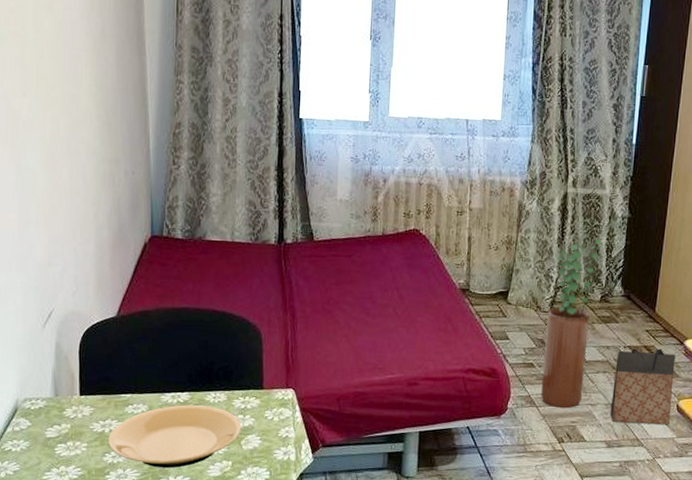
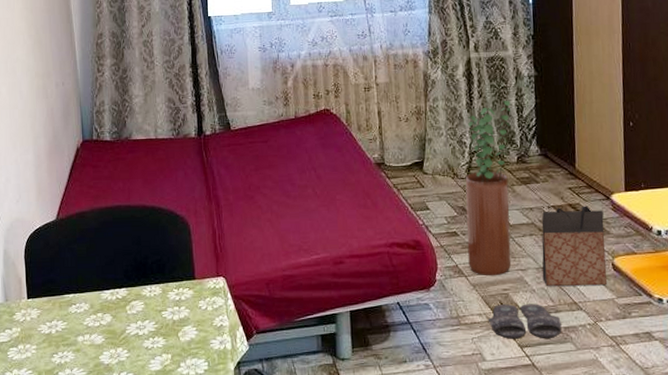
plate: present [108,405,242,468] -> none [55,300,178,366]
slippers: none [553,436,622,470] -> present [488,304,562,339]

